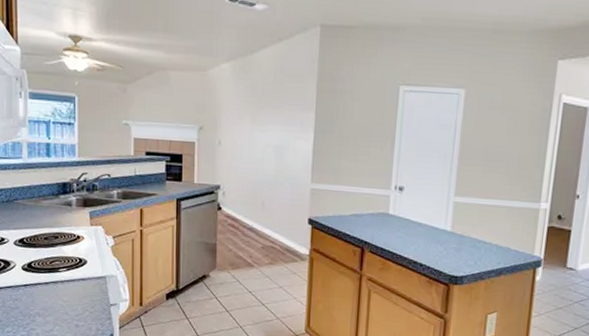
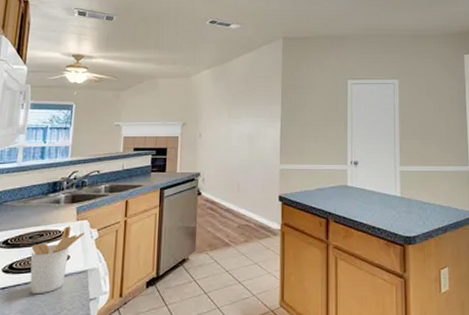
utensil holder: none [48,230,100,295] -> present [30,226,85,295]

